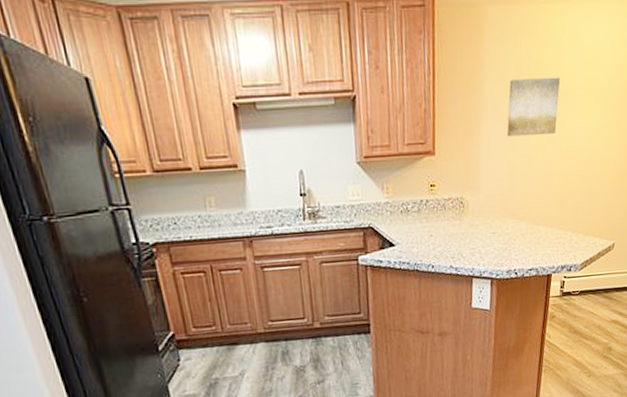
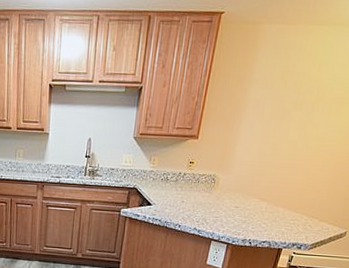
wall art: present [507,77,561,137] -> none [264,85,321,134]

